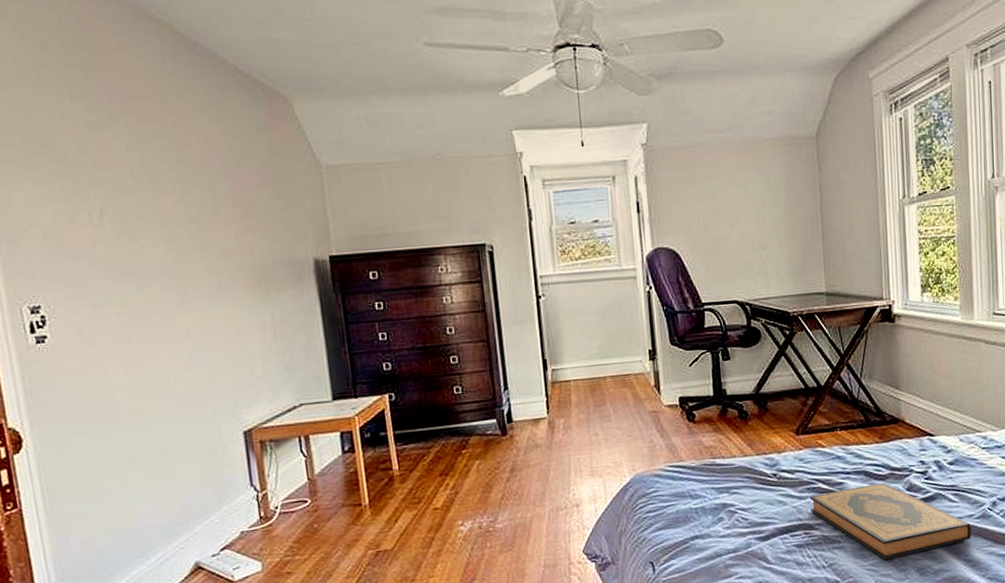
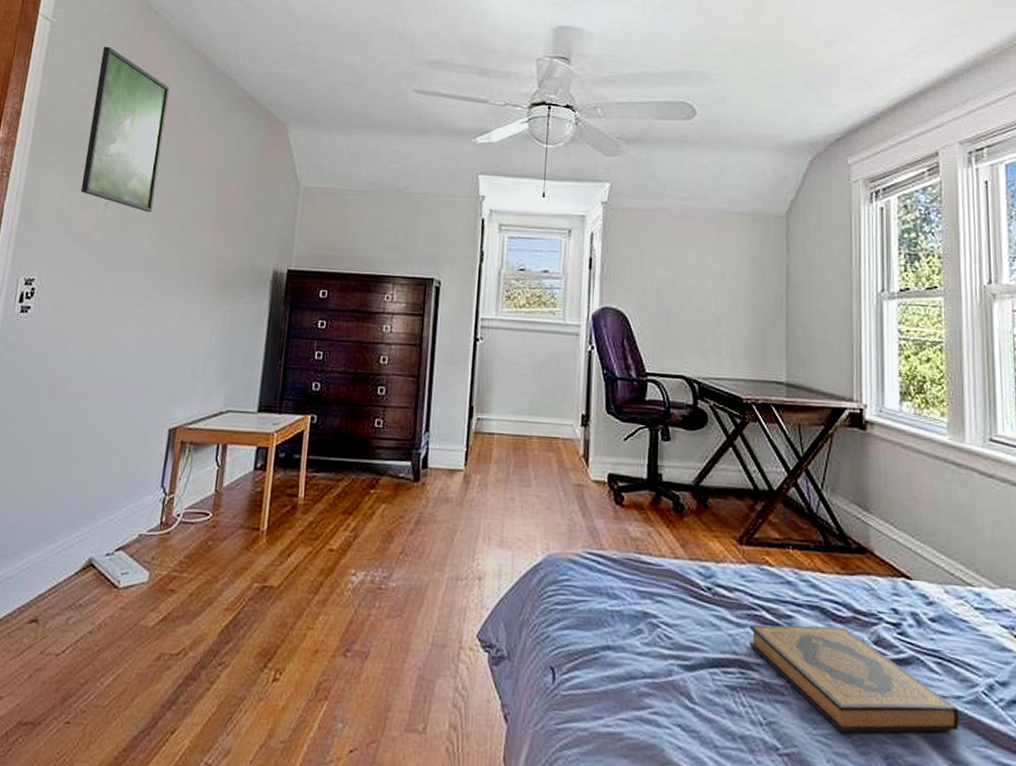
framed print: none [35,24,158,216] -> present [80,46,170,212]

